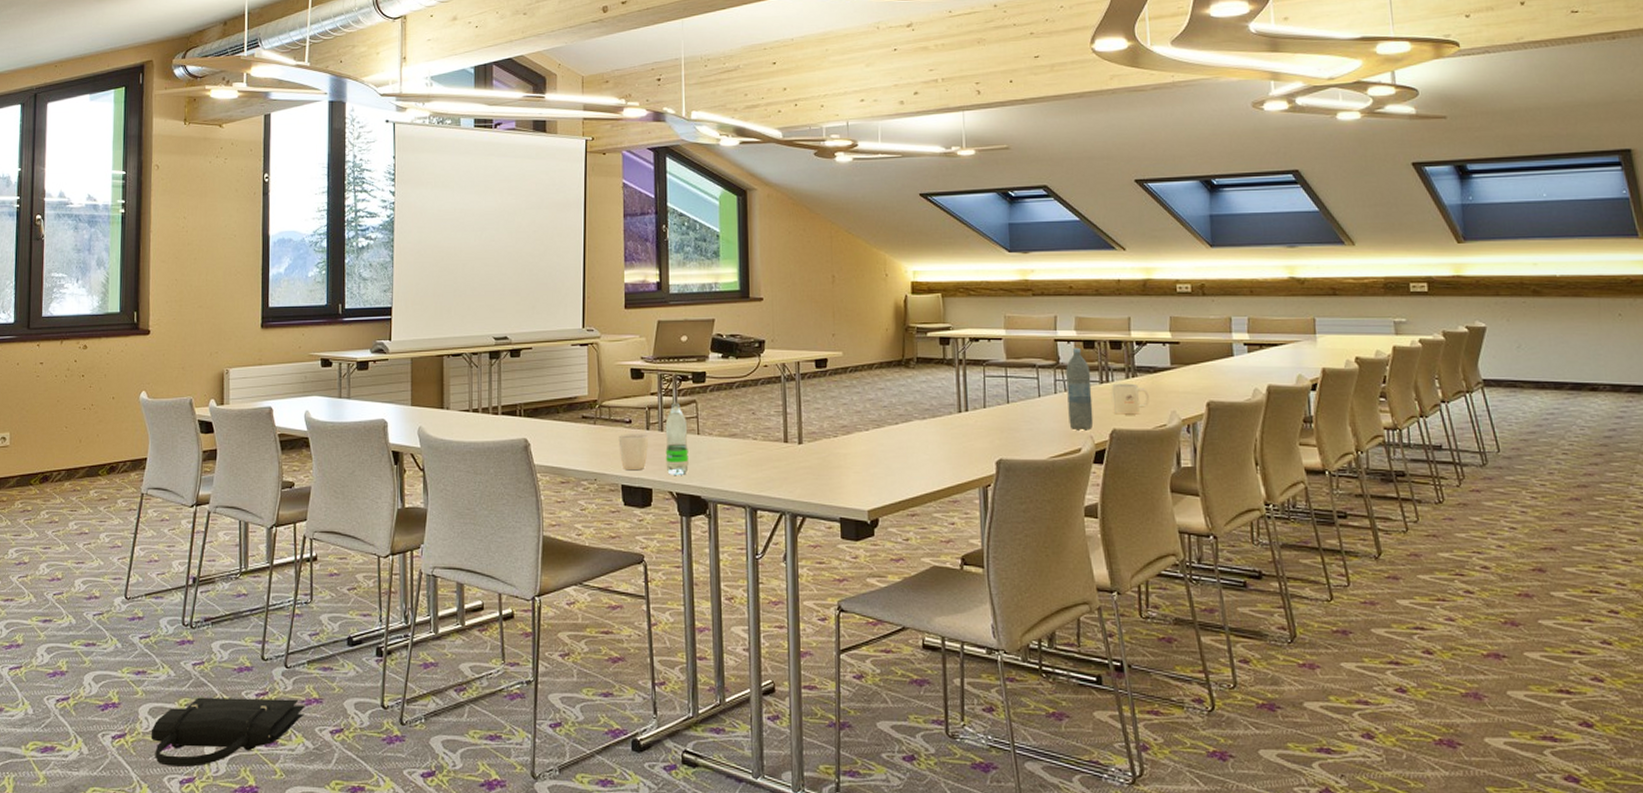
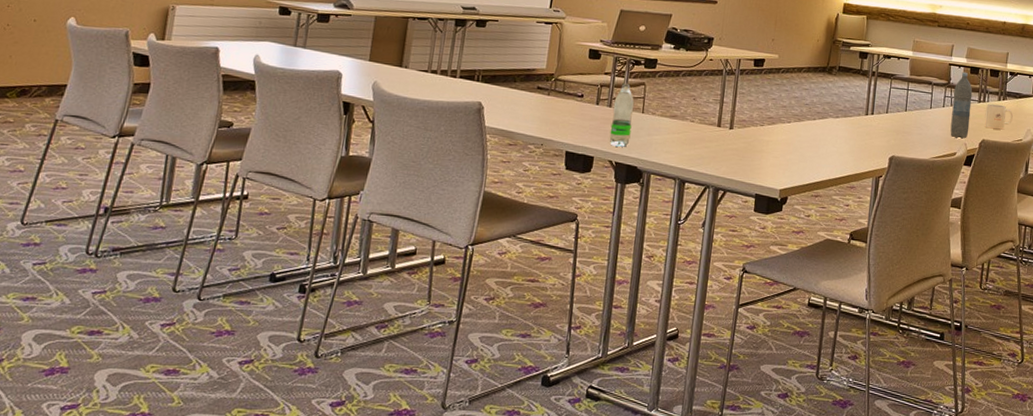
handbag: present [150,697,305,768] -> none [32,325,215,394]
cup: present [618,434,648,471] -> none [568,106,597,140]

